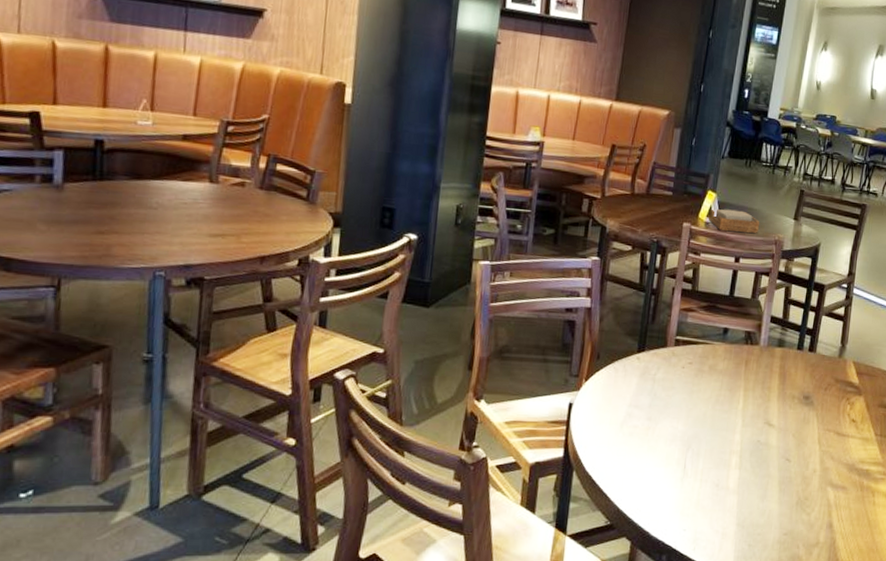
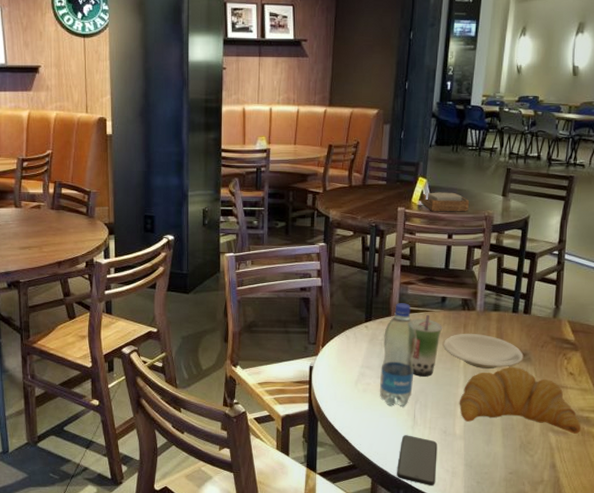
bottle: none [647,332,694,454] -> present [379,303,417,406]
smartphone: none [660,488,709,549] -> present [397,435,438,485]
beverage cup: none [686,348,723,420] -> present [411,315,443,377]
saucer: none [721,370,806,412] -> present [442,333,524,368]
croissant: none [734,410,861,489] -> present [459,366,581,434]

